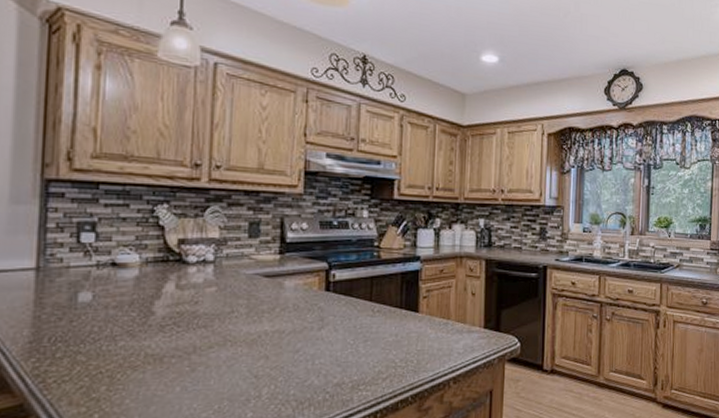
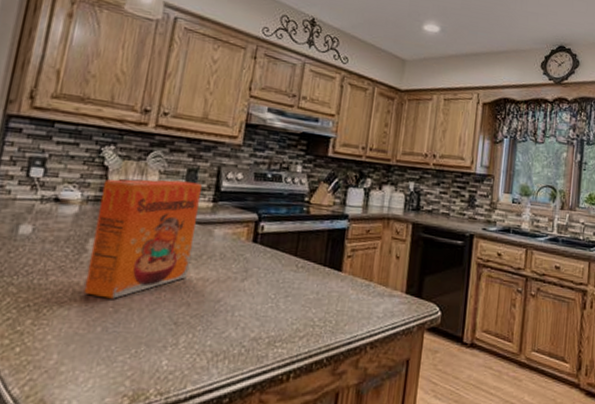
cereal box: none [156,235,266,359] -> present [83,179,202,299]

